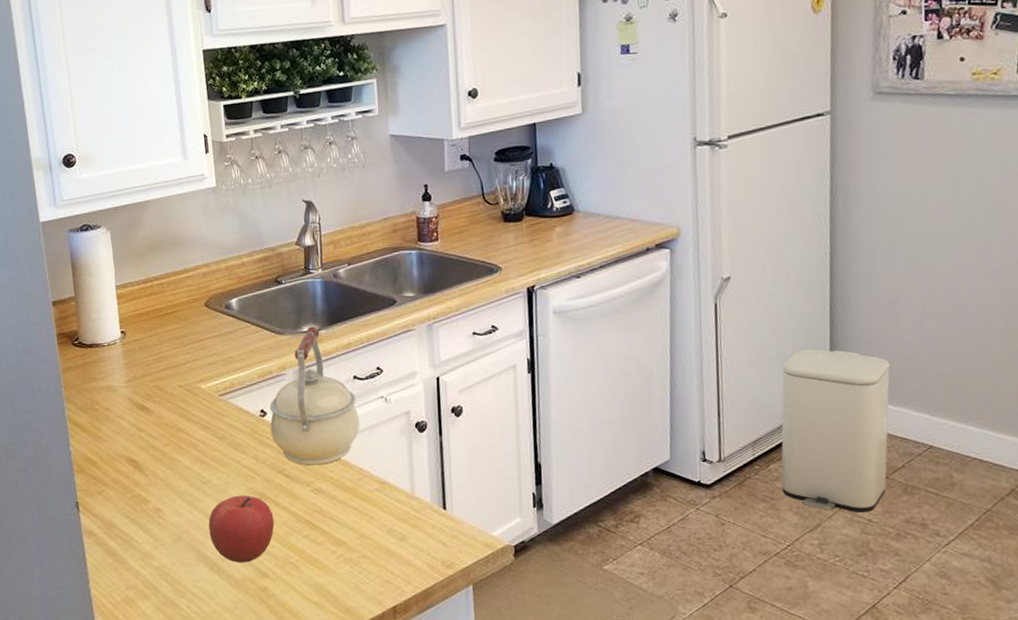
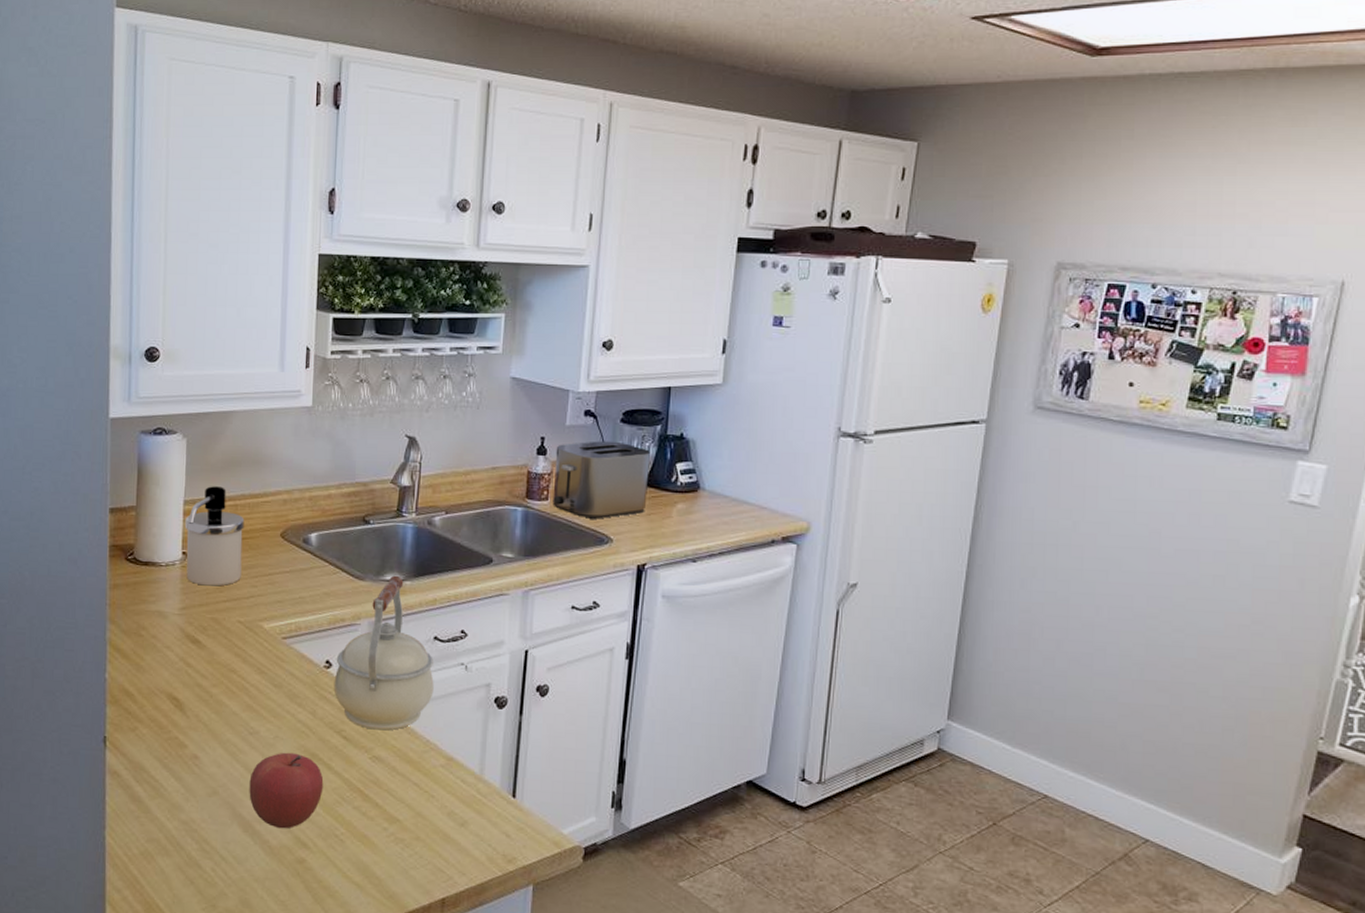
soap dispenser: none [119,269,176,359] -> present [184,486,245,586]
toaster: none [439,179,528,253] -> present [552,441,650,520]
pedal bin: present [781,348,891,512] -> none [881,673,1015,859]

